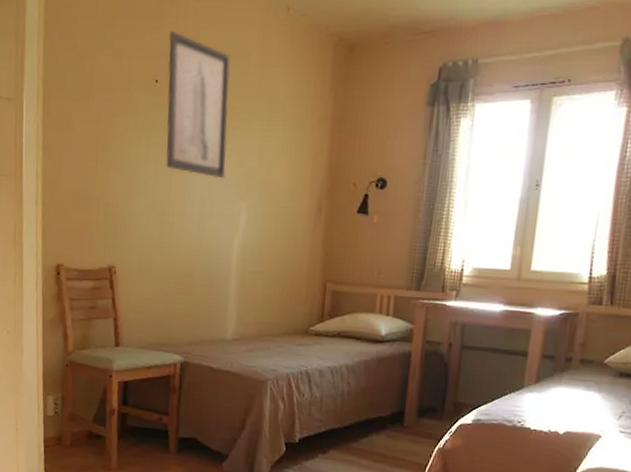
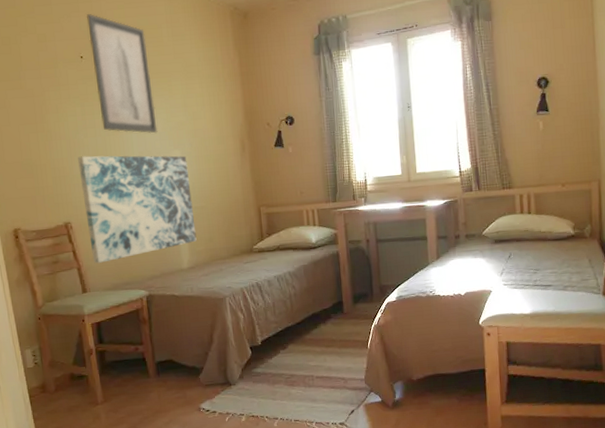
wall art: none [131,194,252,317] -> present [78,155,197,263]

